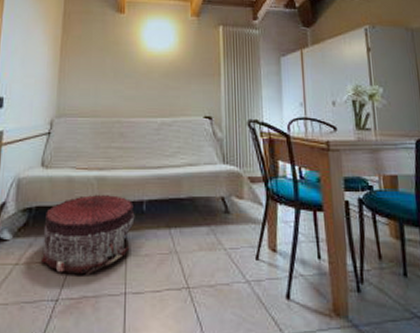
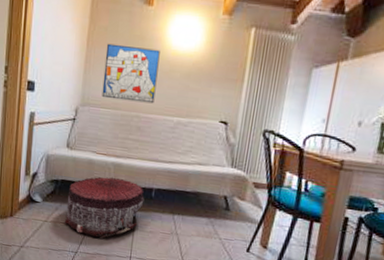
wall art: none [79,51,136,107] -> present [102,43,160,104]

